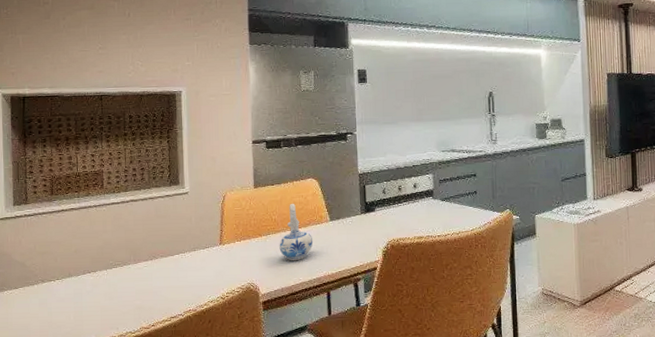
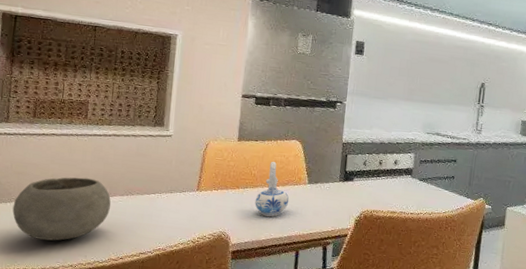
bowl: none [40,248,136,318] -> present [12,177,111,241]

